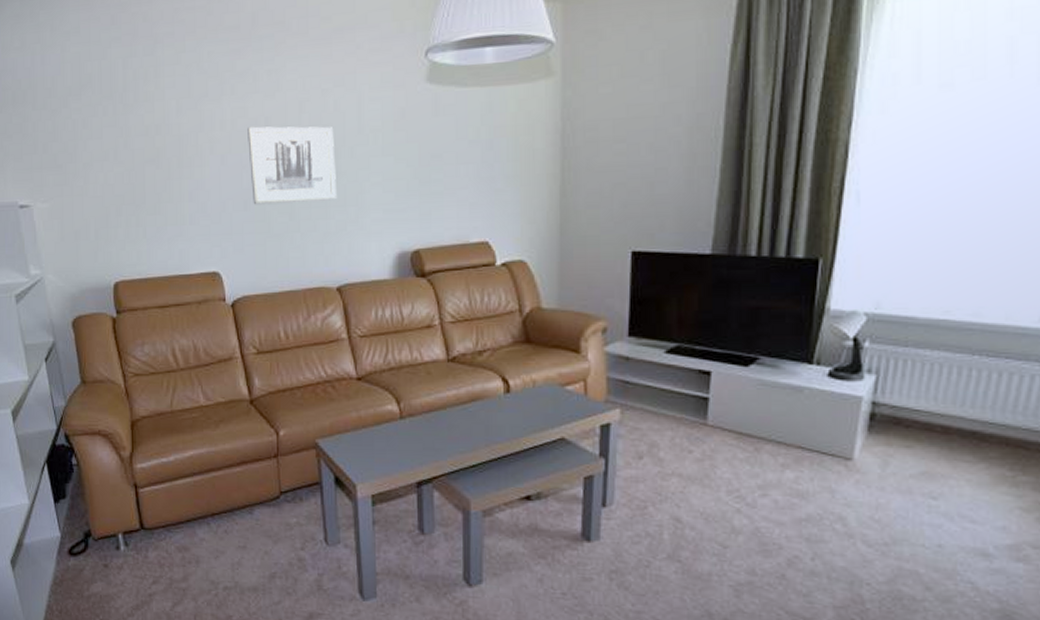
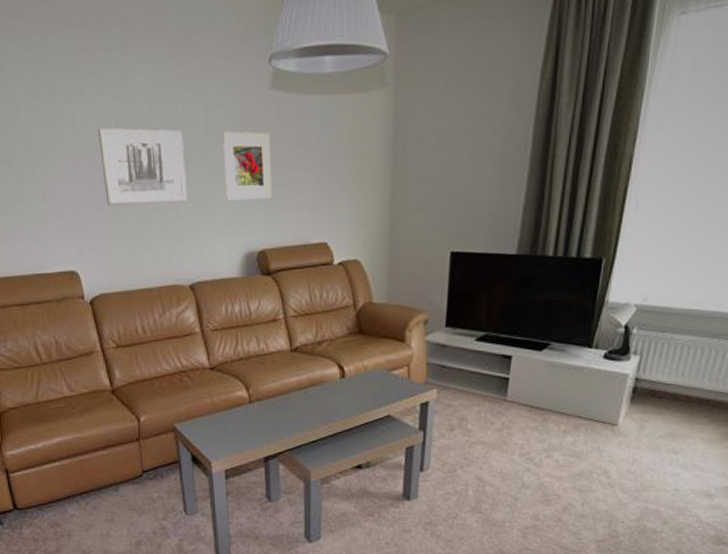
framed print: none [375,126,428,198] -> present [223,131,273,201]

